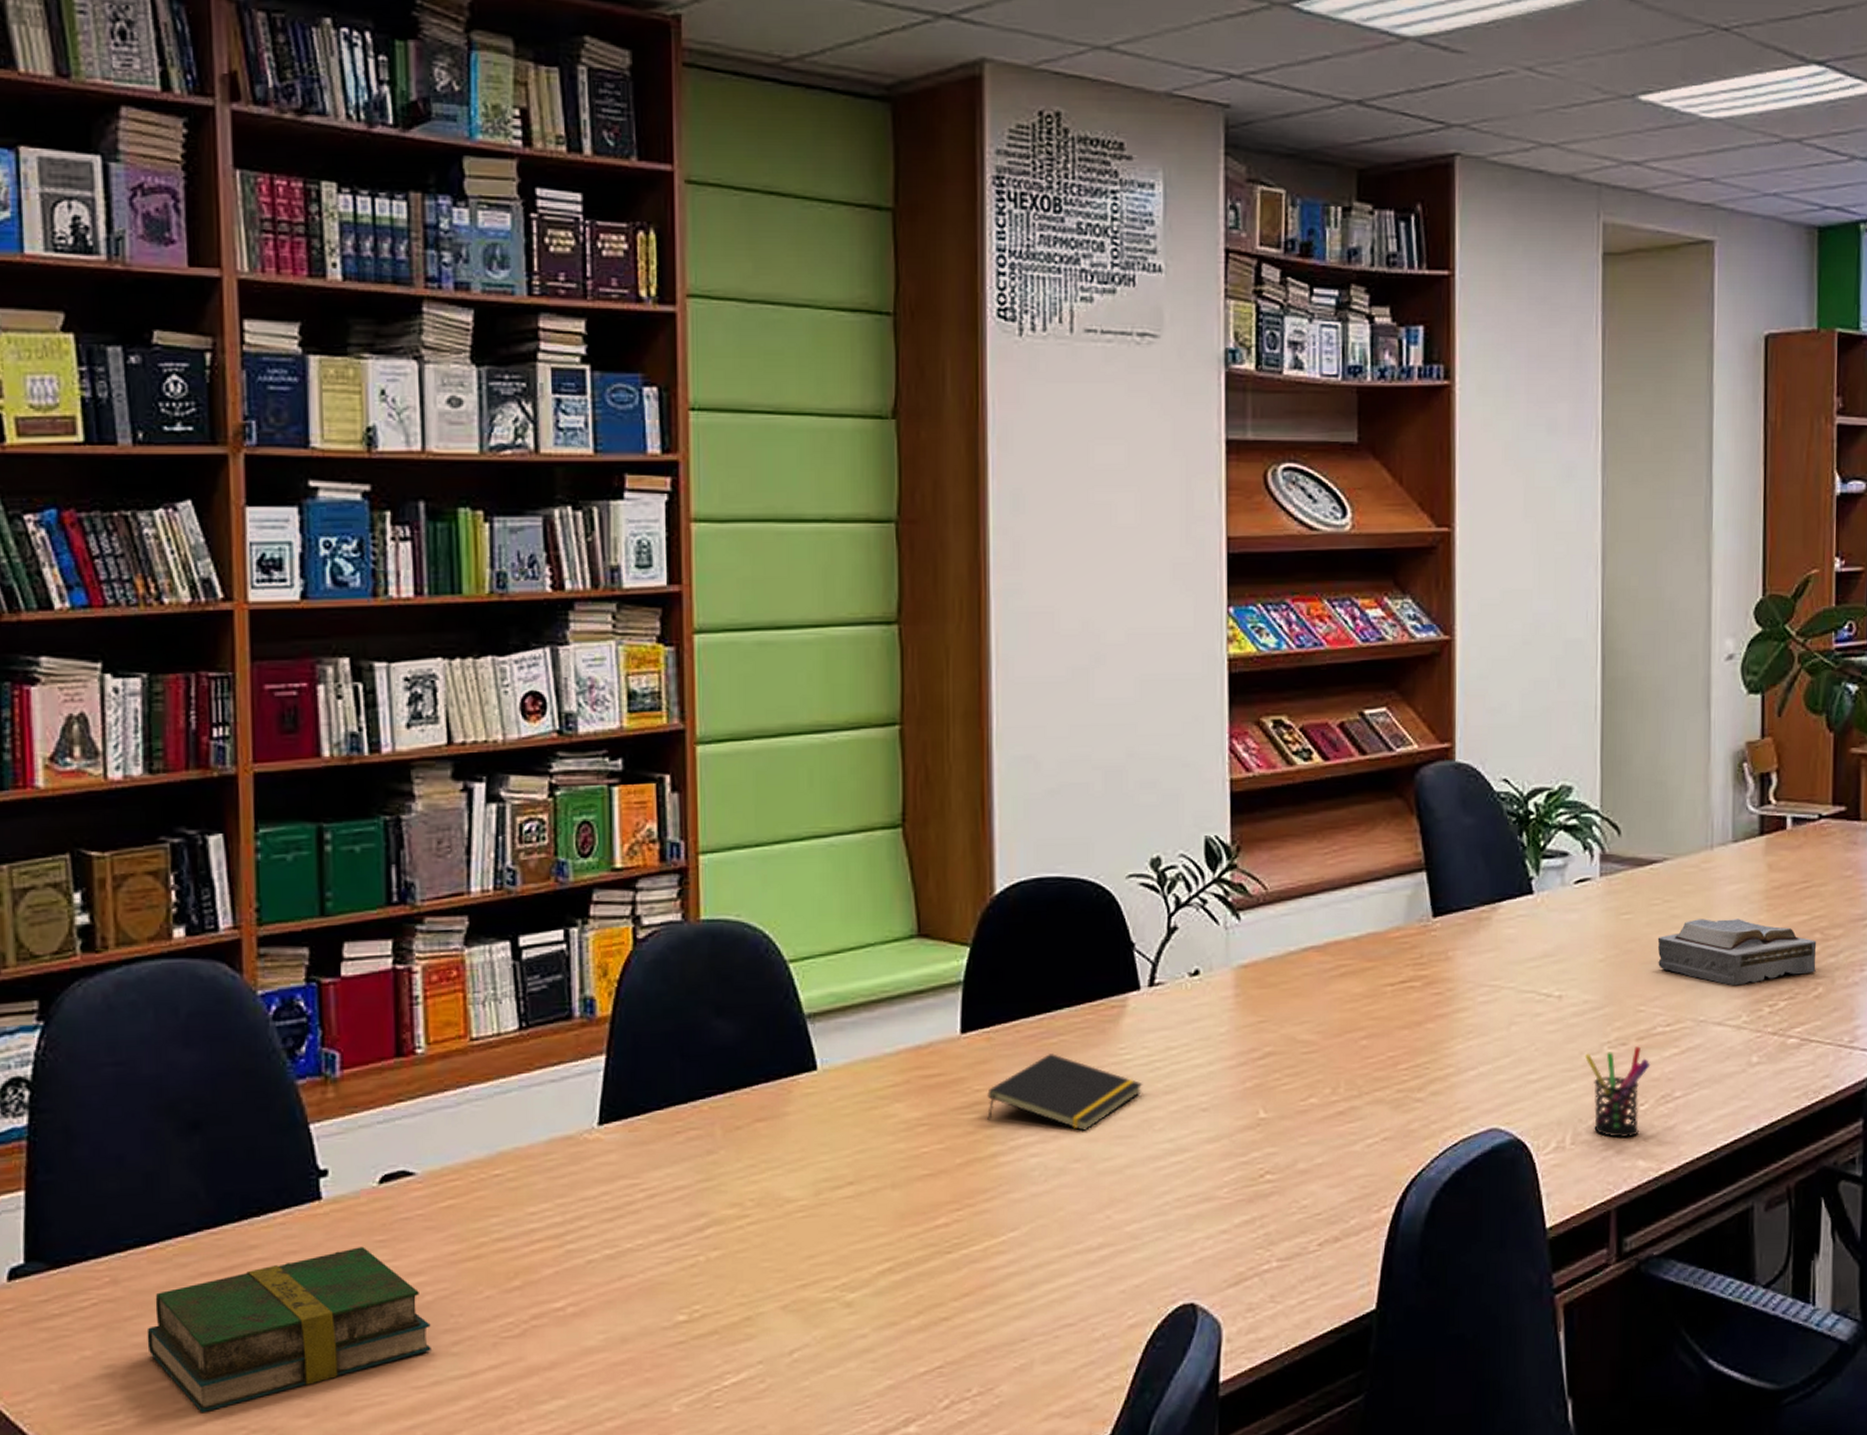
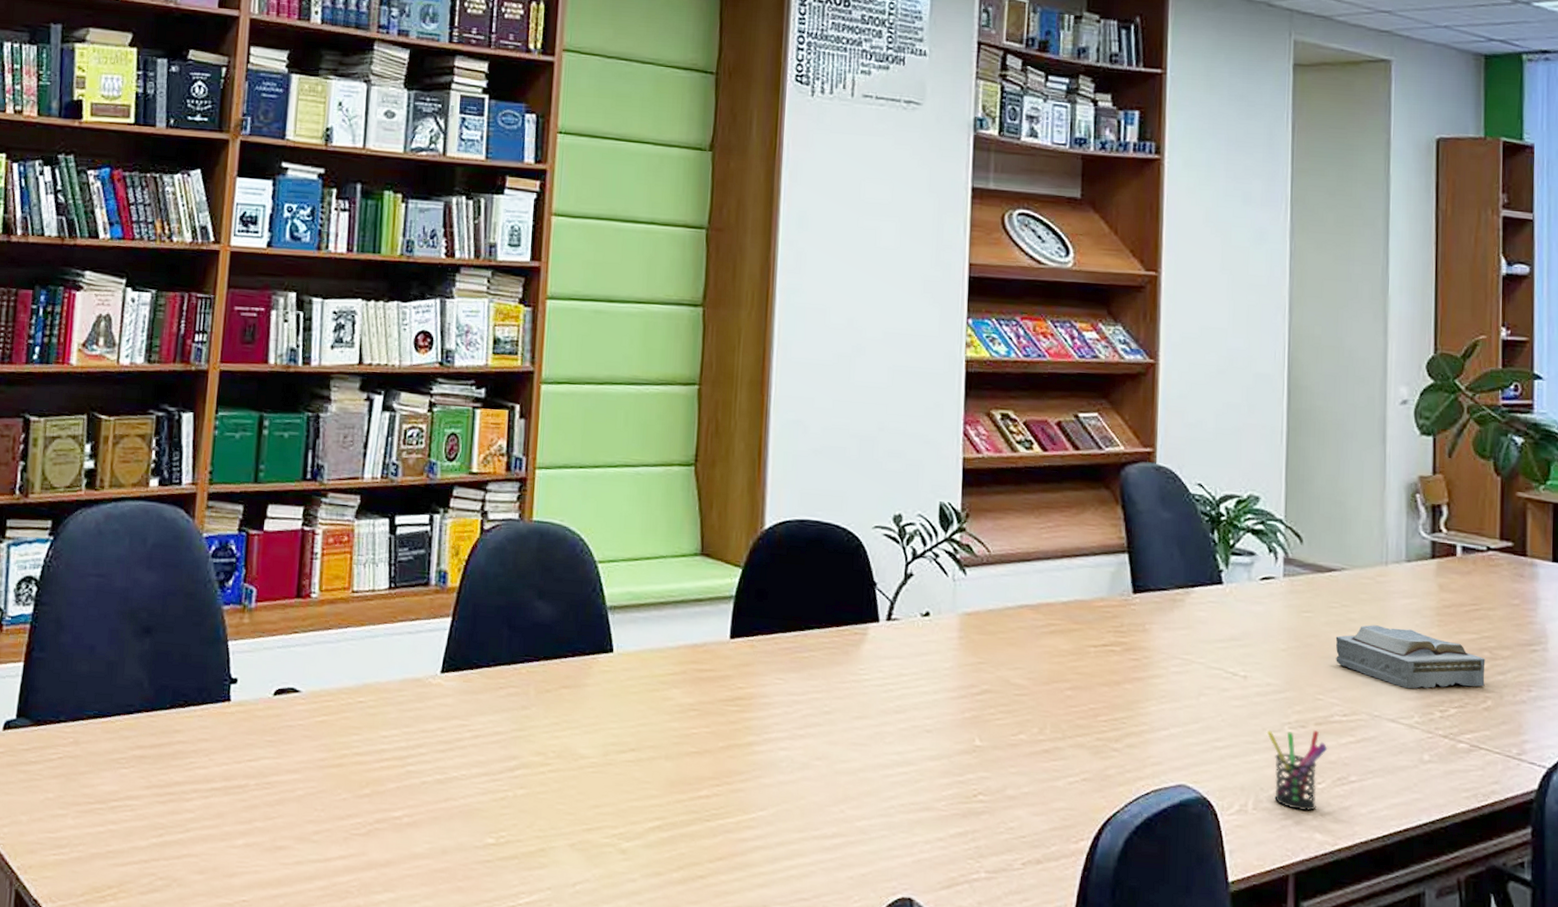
book: present [147,1246,431,1412] -> none [93,743,299,857]
notepad: present [987,1054,1143,1131] -> none [747,665,878,735]

